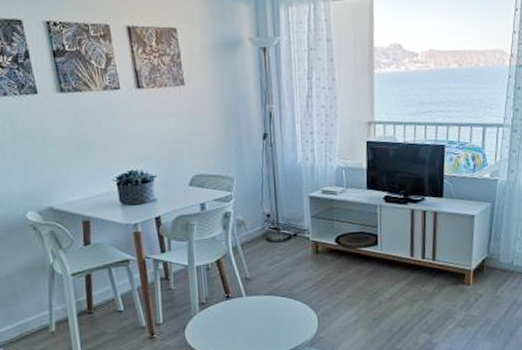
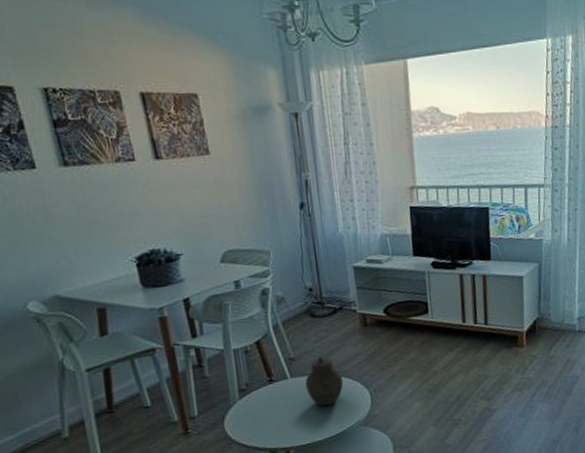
jar: none [258,279,294,325] -> present [305,357,344,406]

